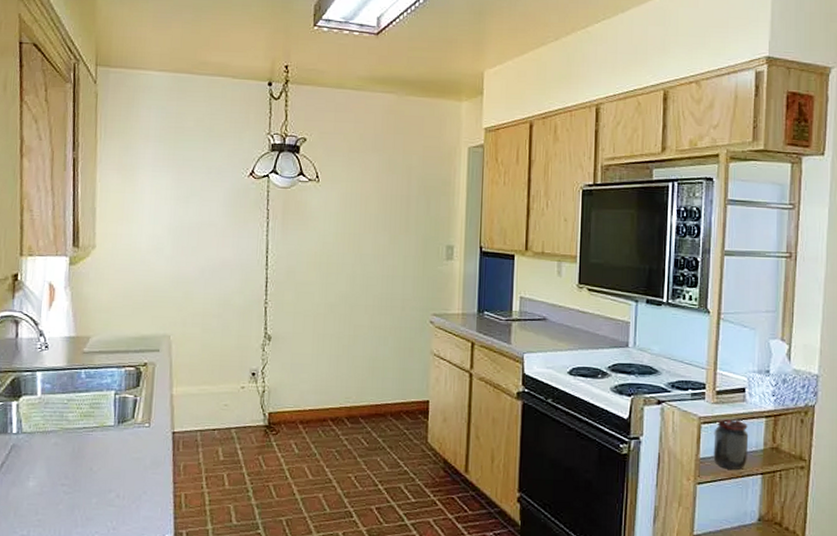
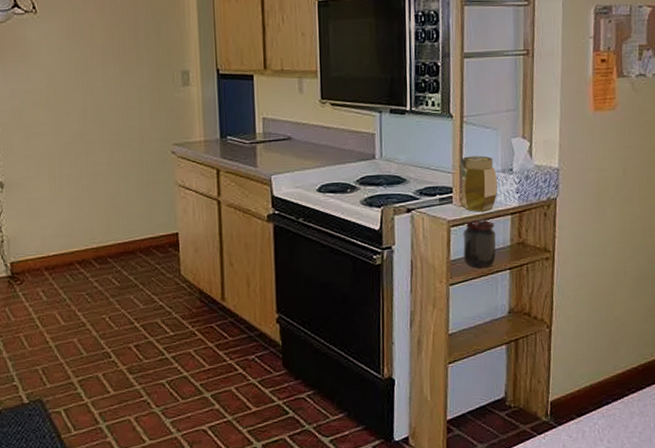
jar: none [712,353,752,412] -> present [459,155,497,212]

